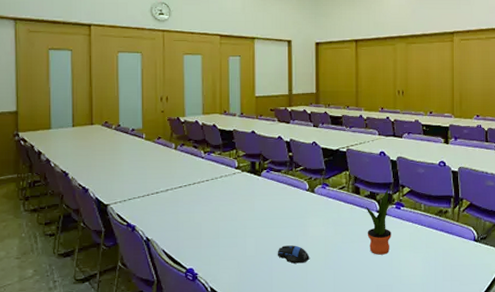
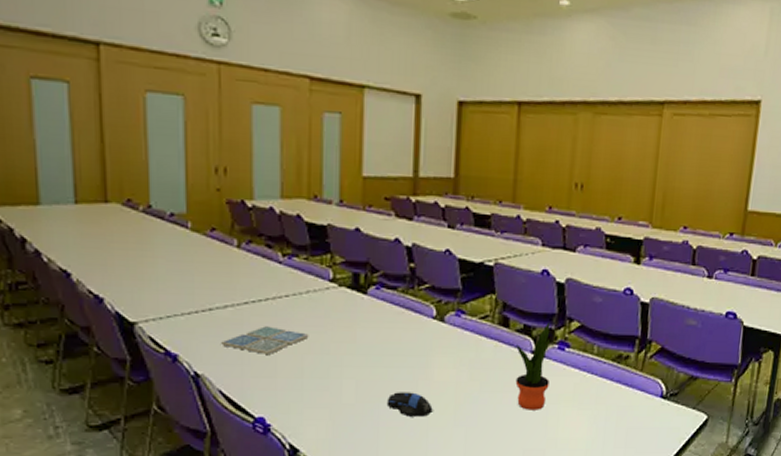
drink coaster: none [164,202,223,222] -> present [221,326,309,354]

